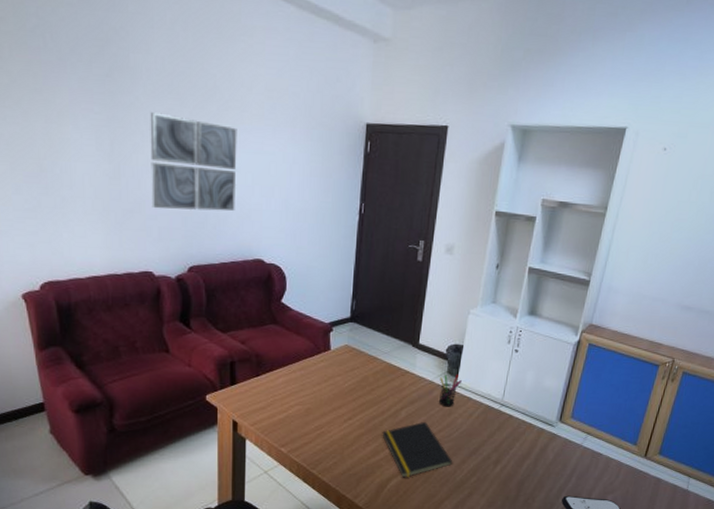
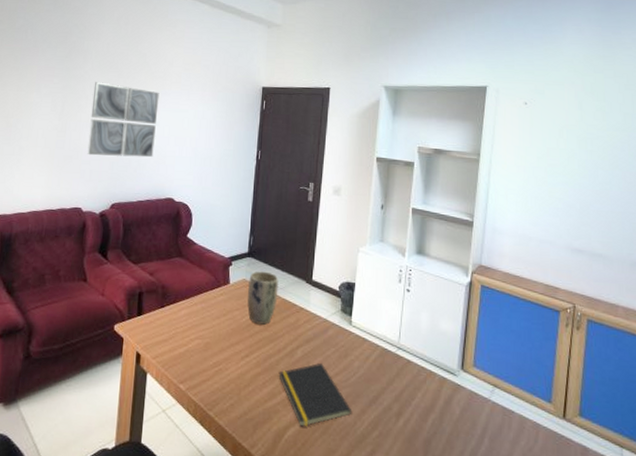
plant pot: none [350,336,383,389] -> present [247,271,279,325]
pen holder: present [438,374,462,407] -> none [333,312,356,348]

